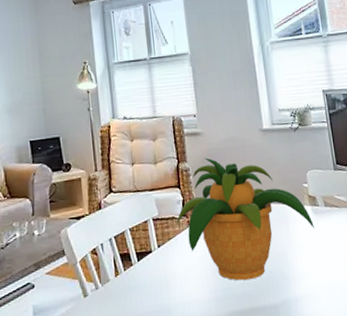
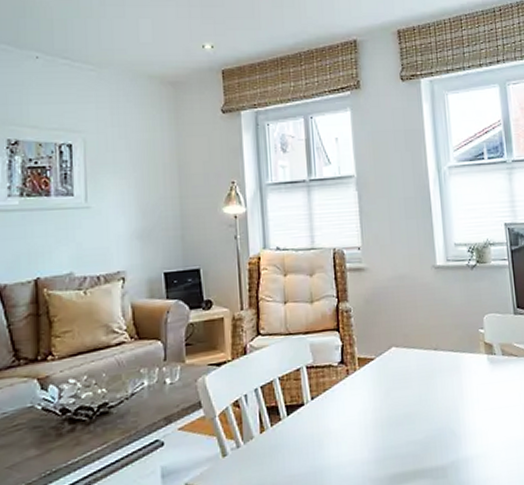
potted plant: present [176,157,314,281] -> none [334,297,490,439]

